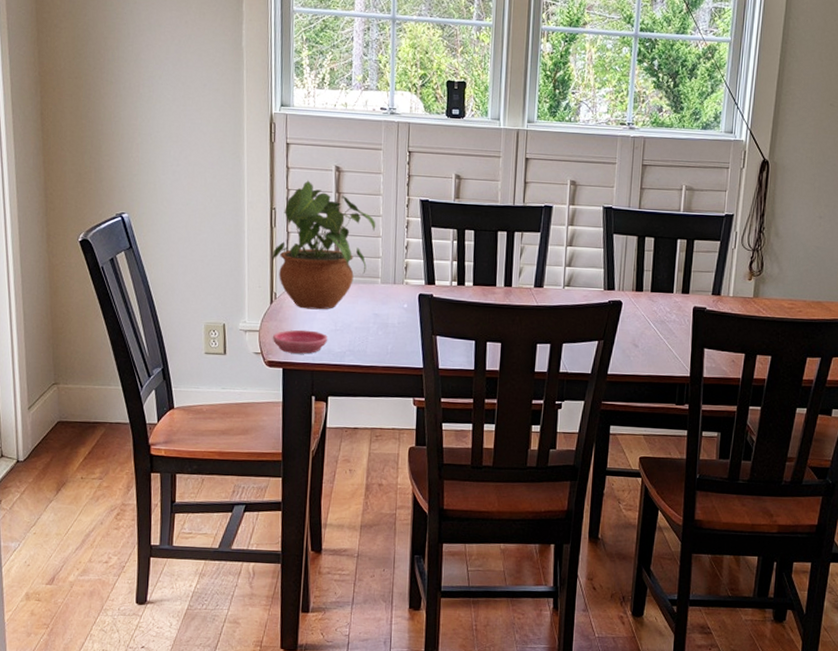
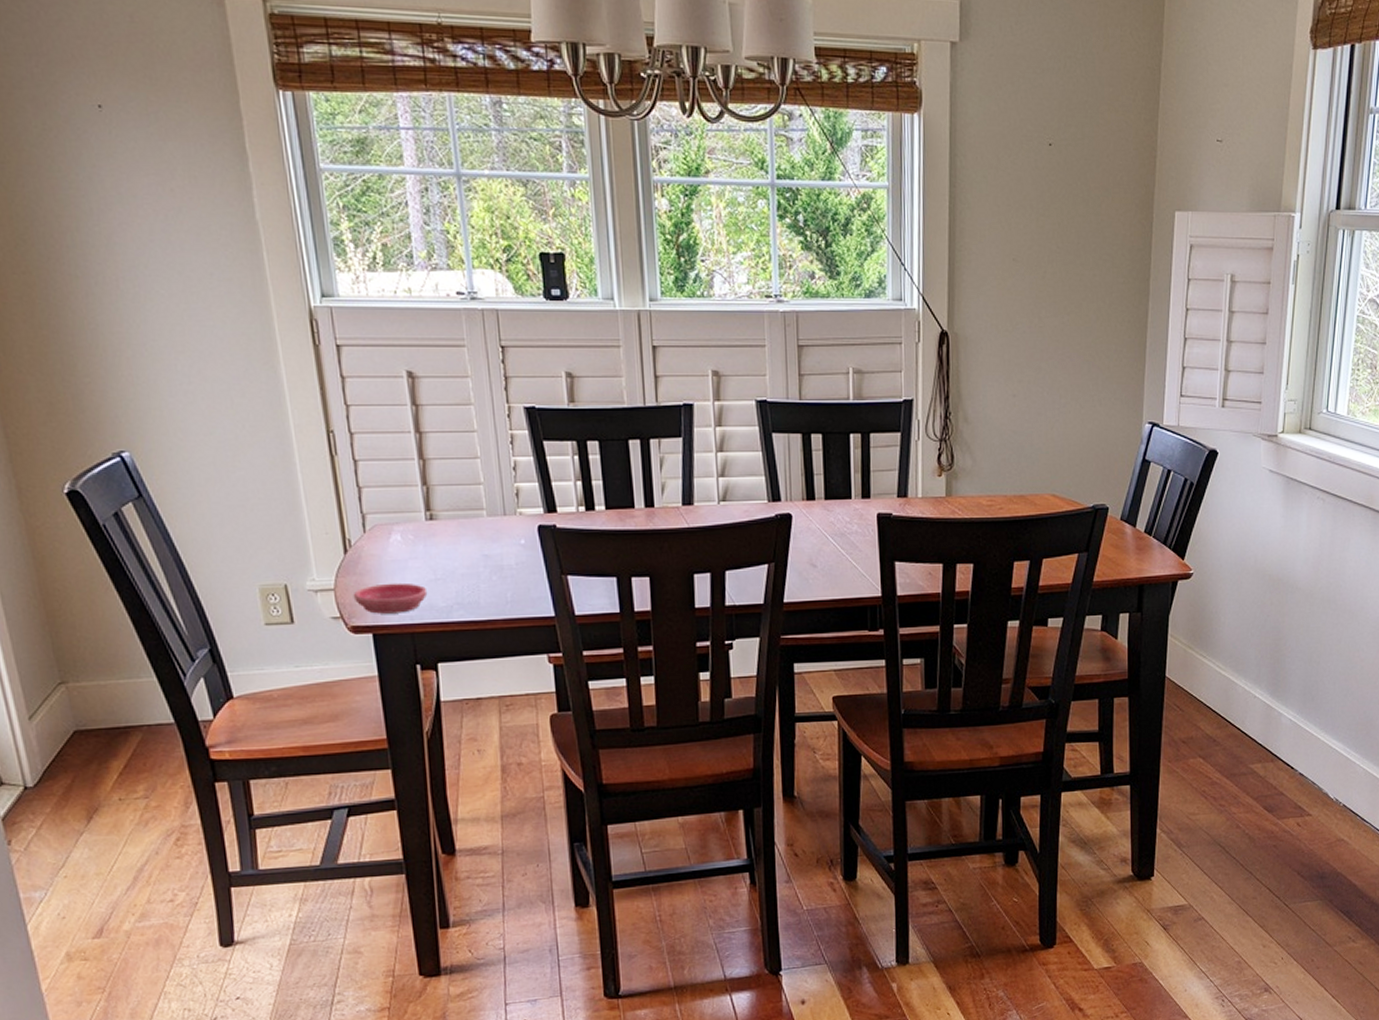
potted plant: present [272,180,376,310] -> none [338,392,471,557]

